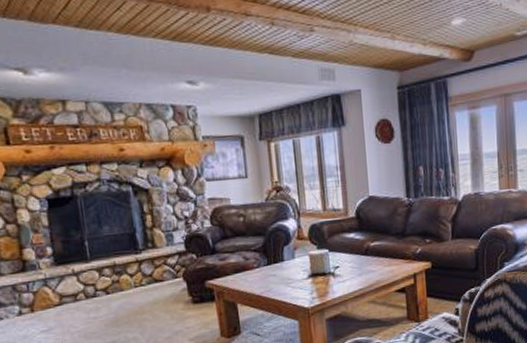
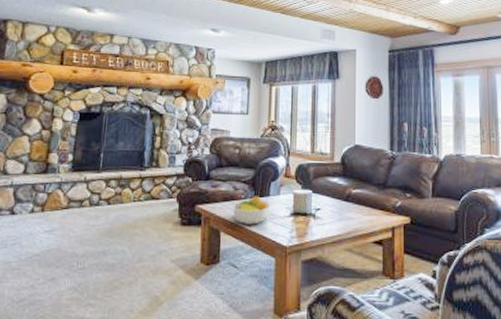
fruit bowl: none [246,263,288,293] -> present [233,196,271,225]

